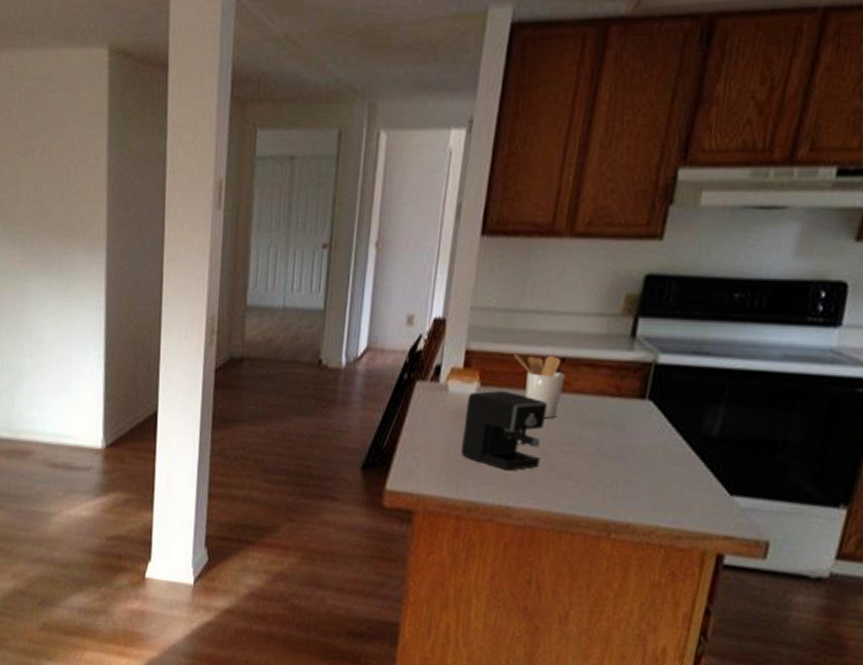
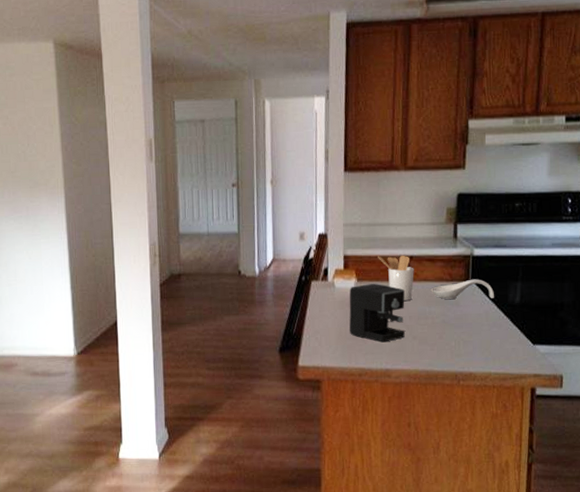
spoon rest: none [585,396,681,425] -> present [430,279,494,300]

